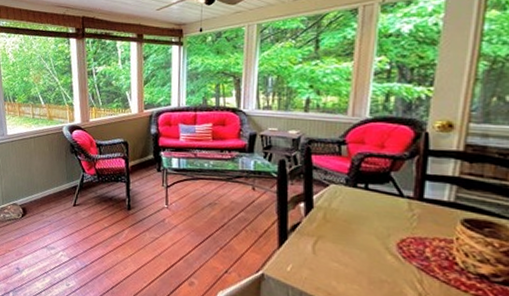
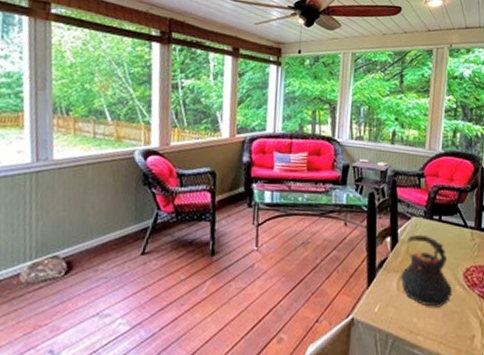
teapot: none [315,202,383,275] -> present [400,235,453,308]

